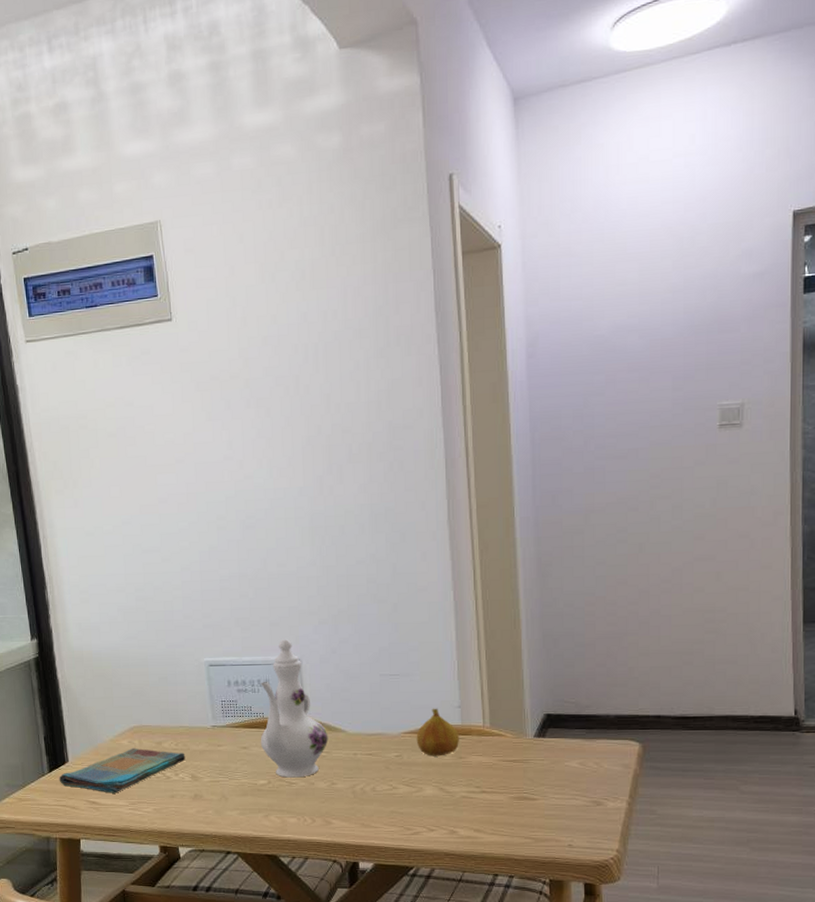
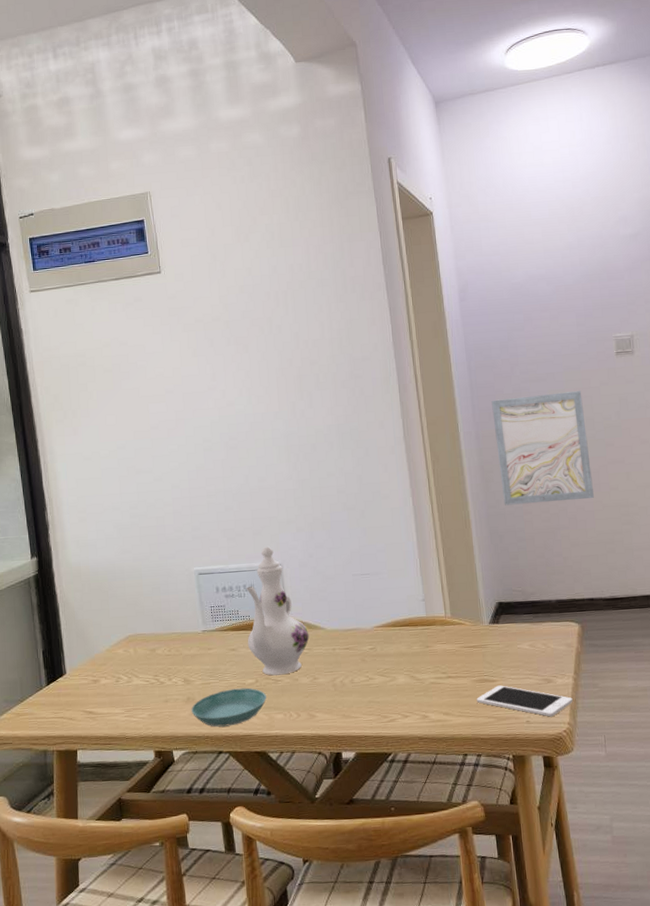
dish towel: present [59,747,186,793] -> none [56,656,178,702]
saucer: none [198,788,279,827] -> present [191,688,267,727]
fruit: present [416,708,460,757] -> none [387,602,426,647]
cell phone: none [513,804,624,842] -> present [476,685,573,717]
wall art: none [557,472,673,605] -> present [491,391,594,506]

